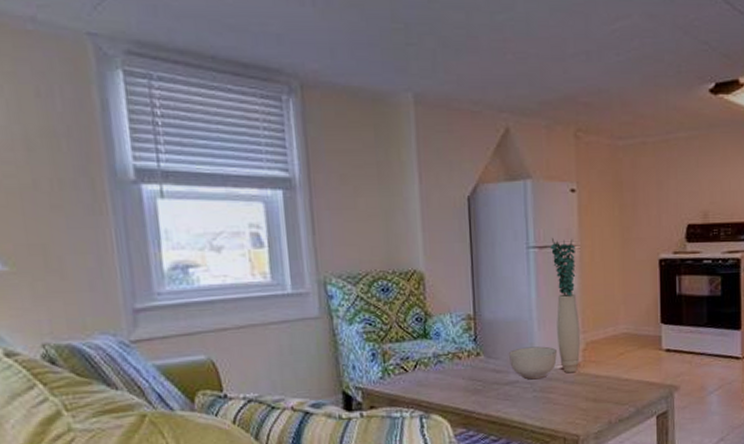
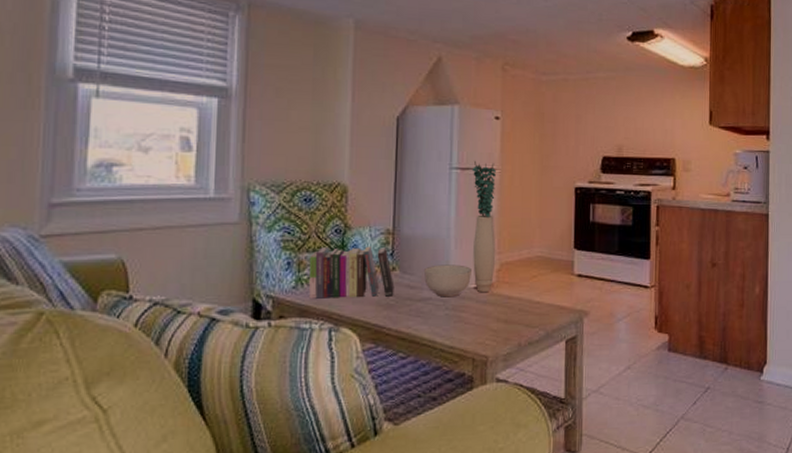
books: none [393,333,481,388] -> present [308,246,395,299]

